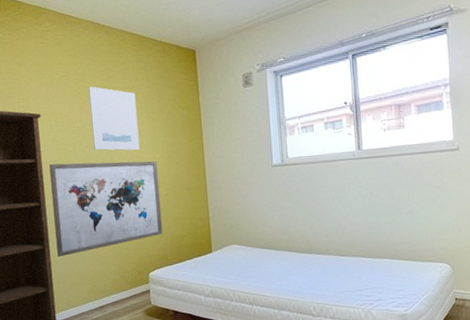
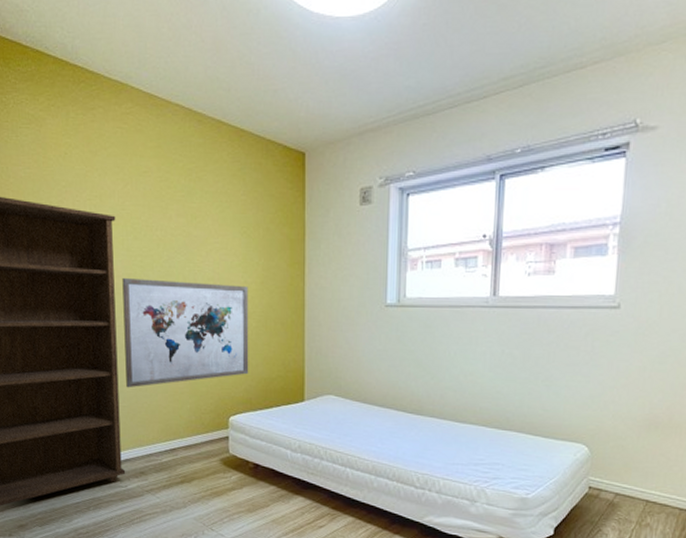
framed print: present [89,86,140,151] -> none [173,187,229,272]

